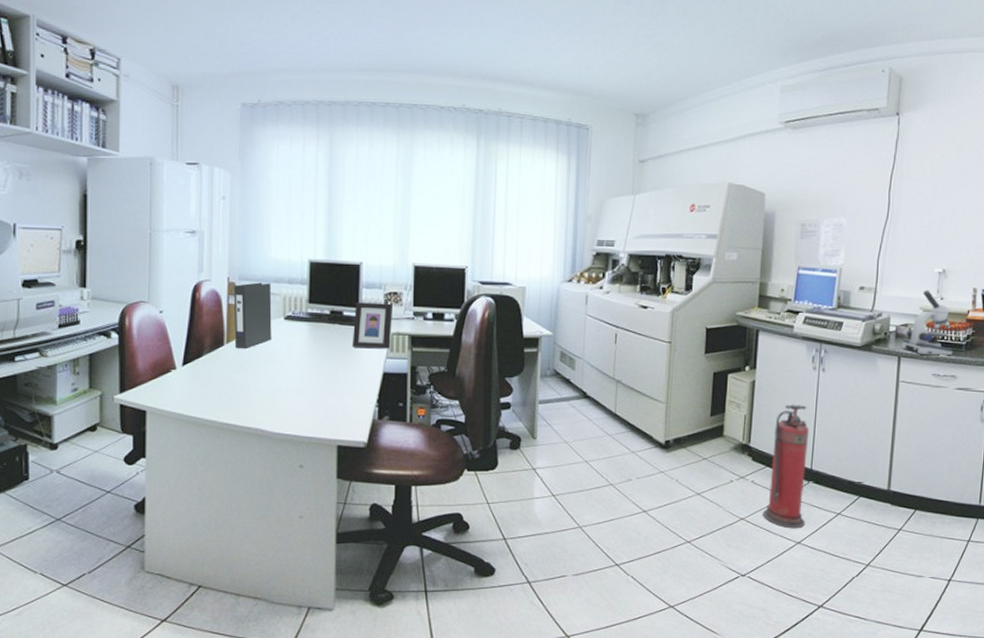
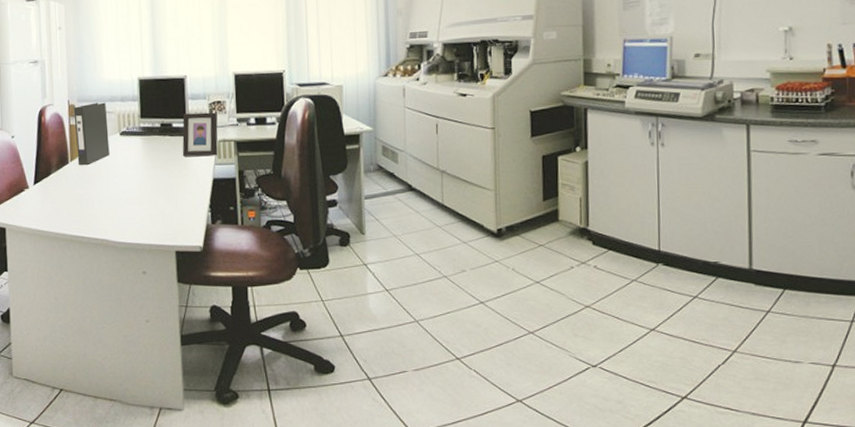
fire extinguisher: present [763,404,810,529] -> none [609,183,658,315]
microscope: present [901,290,953,356] -> none [749,50,810,121]

